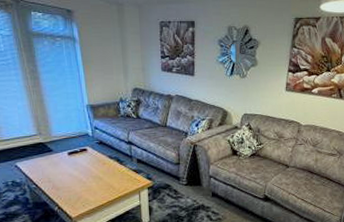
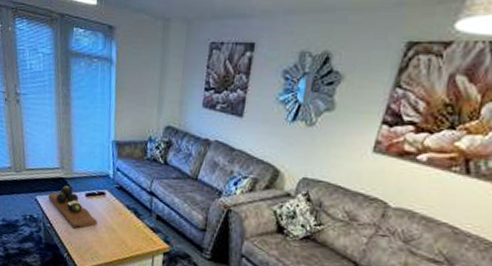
decorative tray: none [28,149,83,185] -> present [48,186,97,230]

